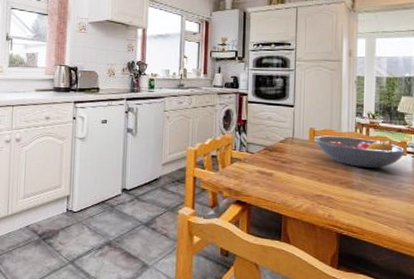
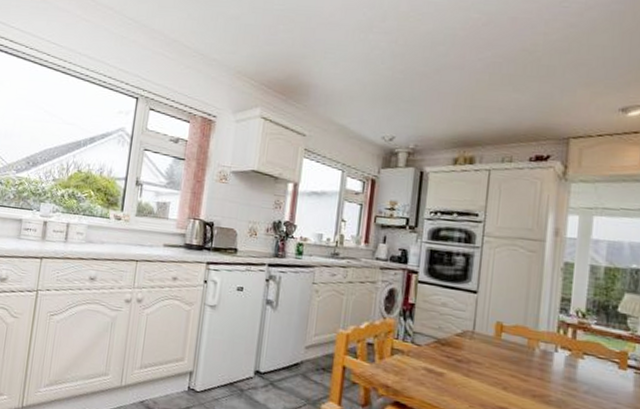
fruit bowl: present [314,135,407,168] -> none [502,332,628,383]

